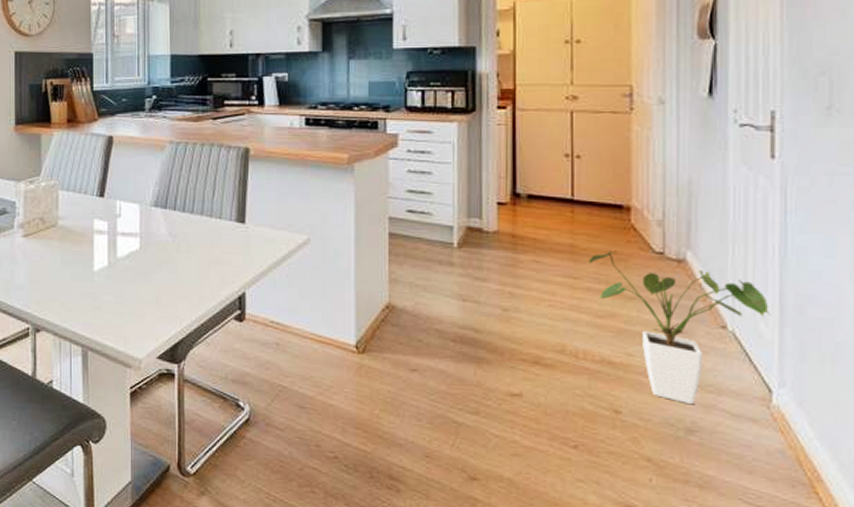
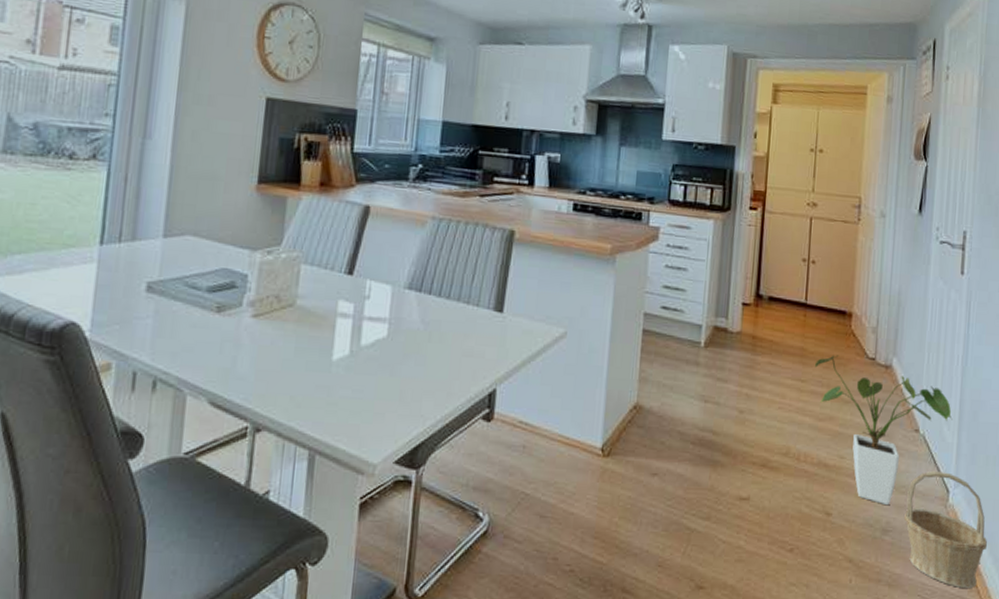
basket: none [714,369,828,495] -> present [904,470,987,588]

